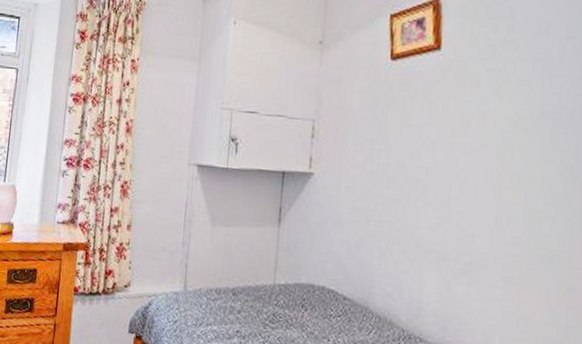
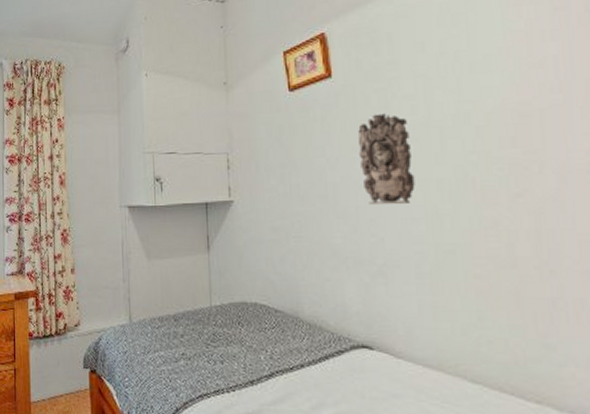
wall ornament: none [458,96,519,200] -> present [358,113,415,204]

